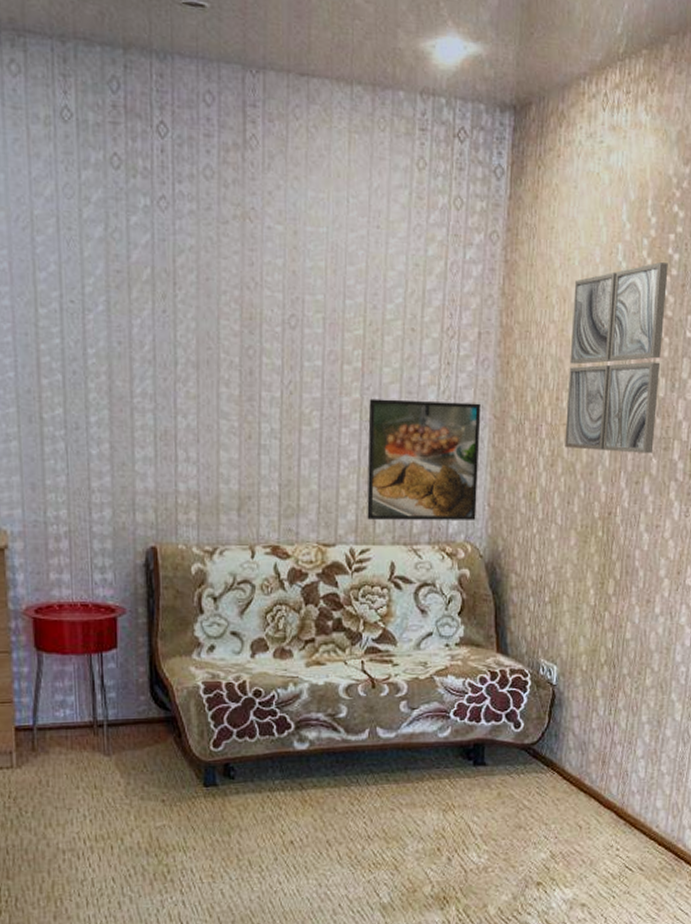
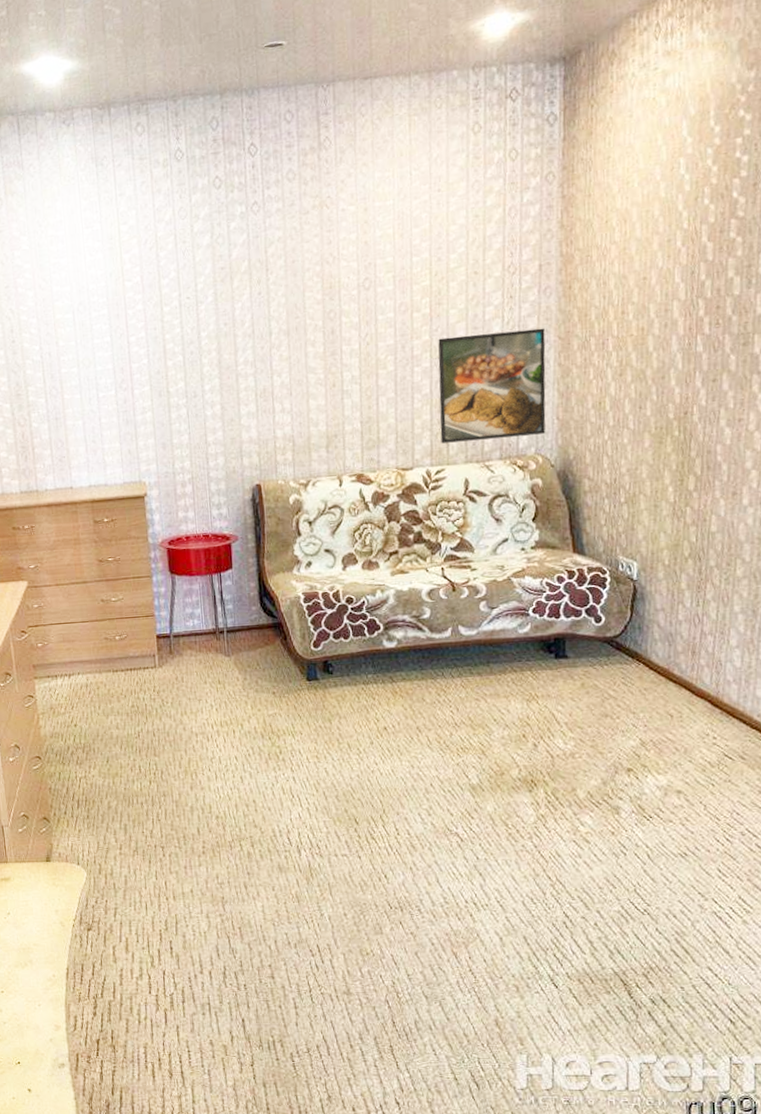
wall art: present [565,262,668,454] -> none [633,166,737,357]

